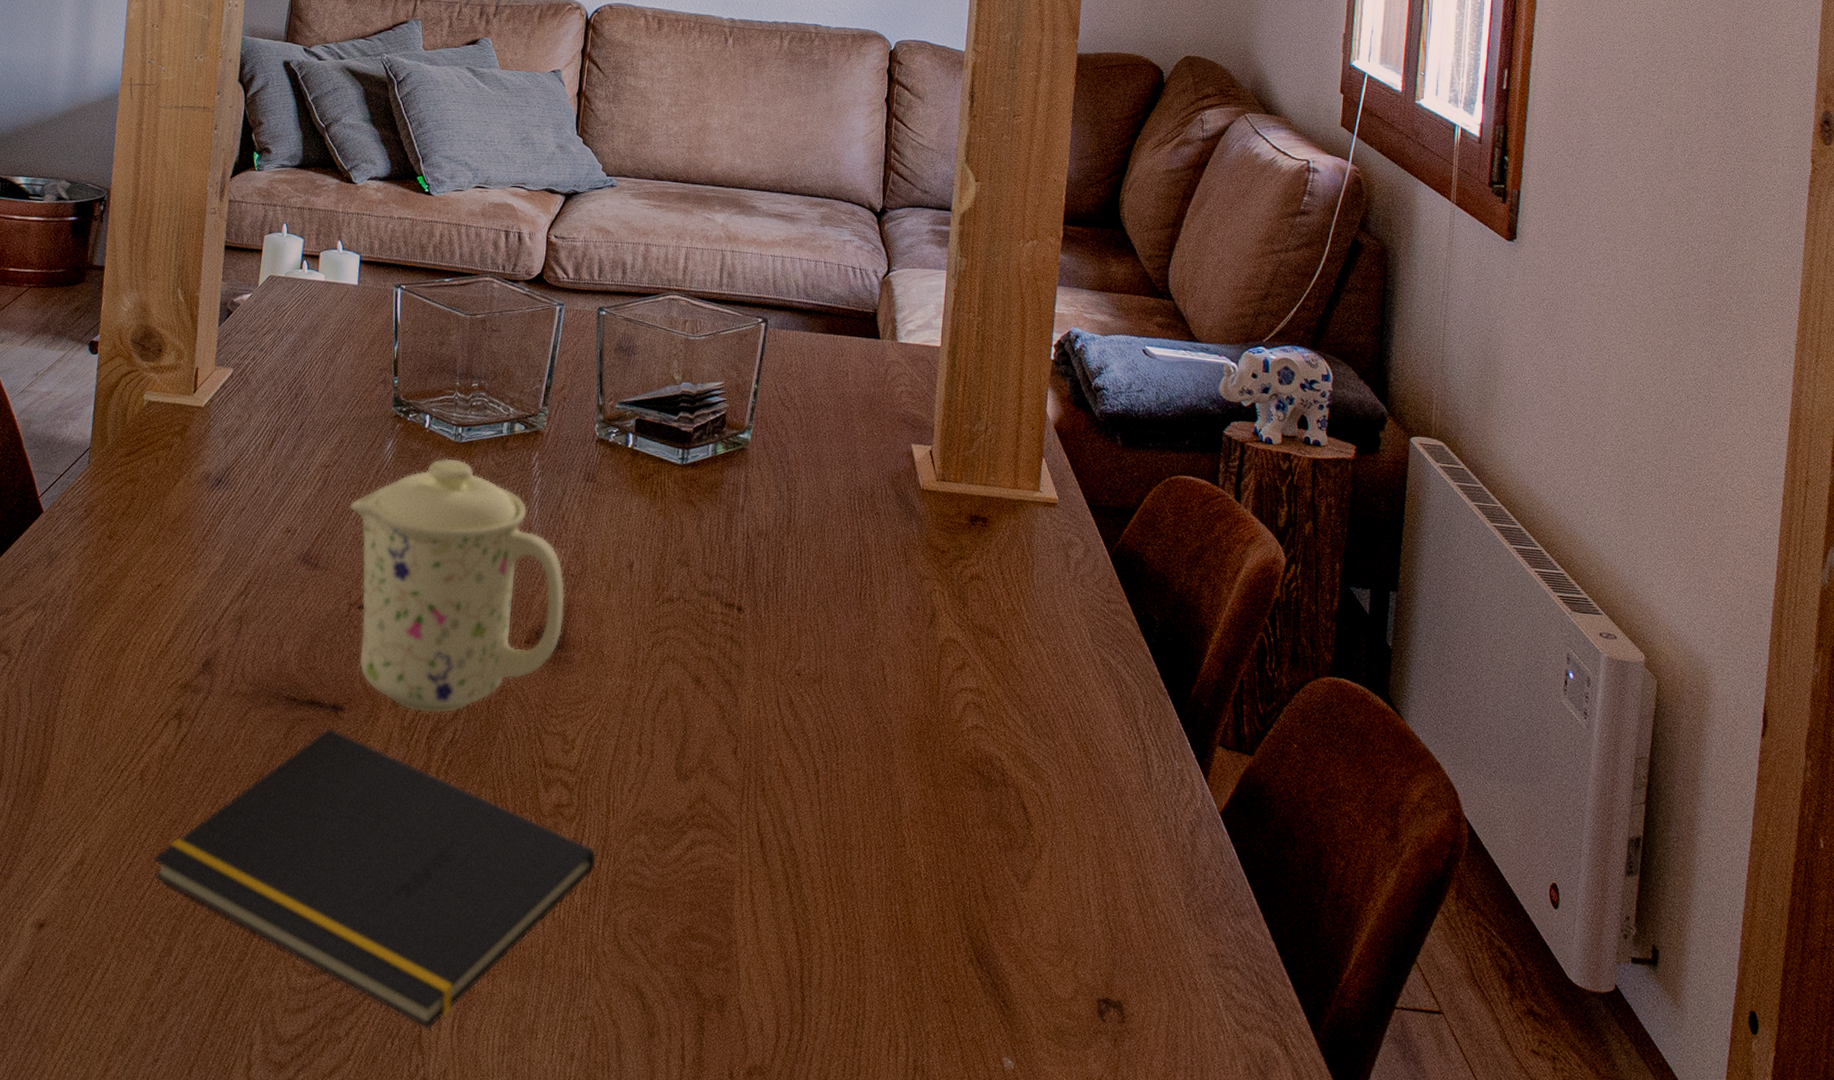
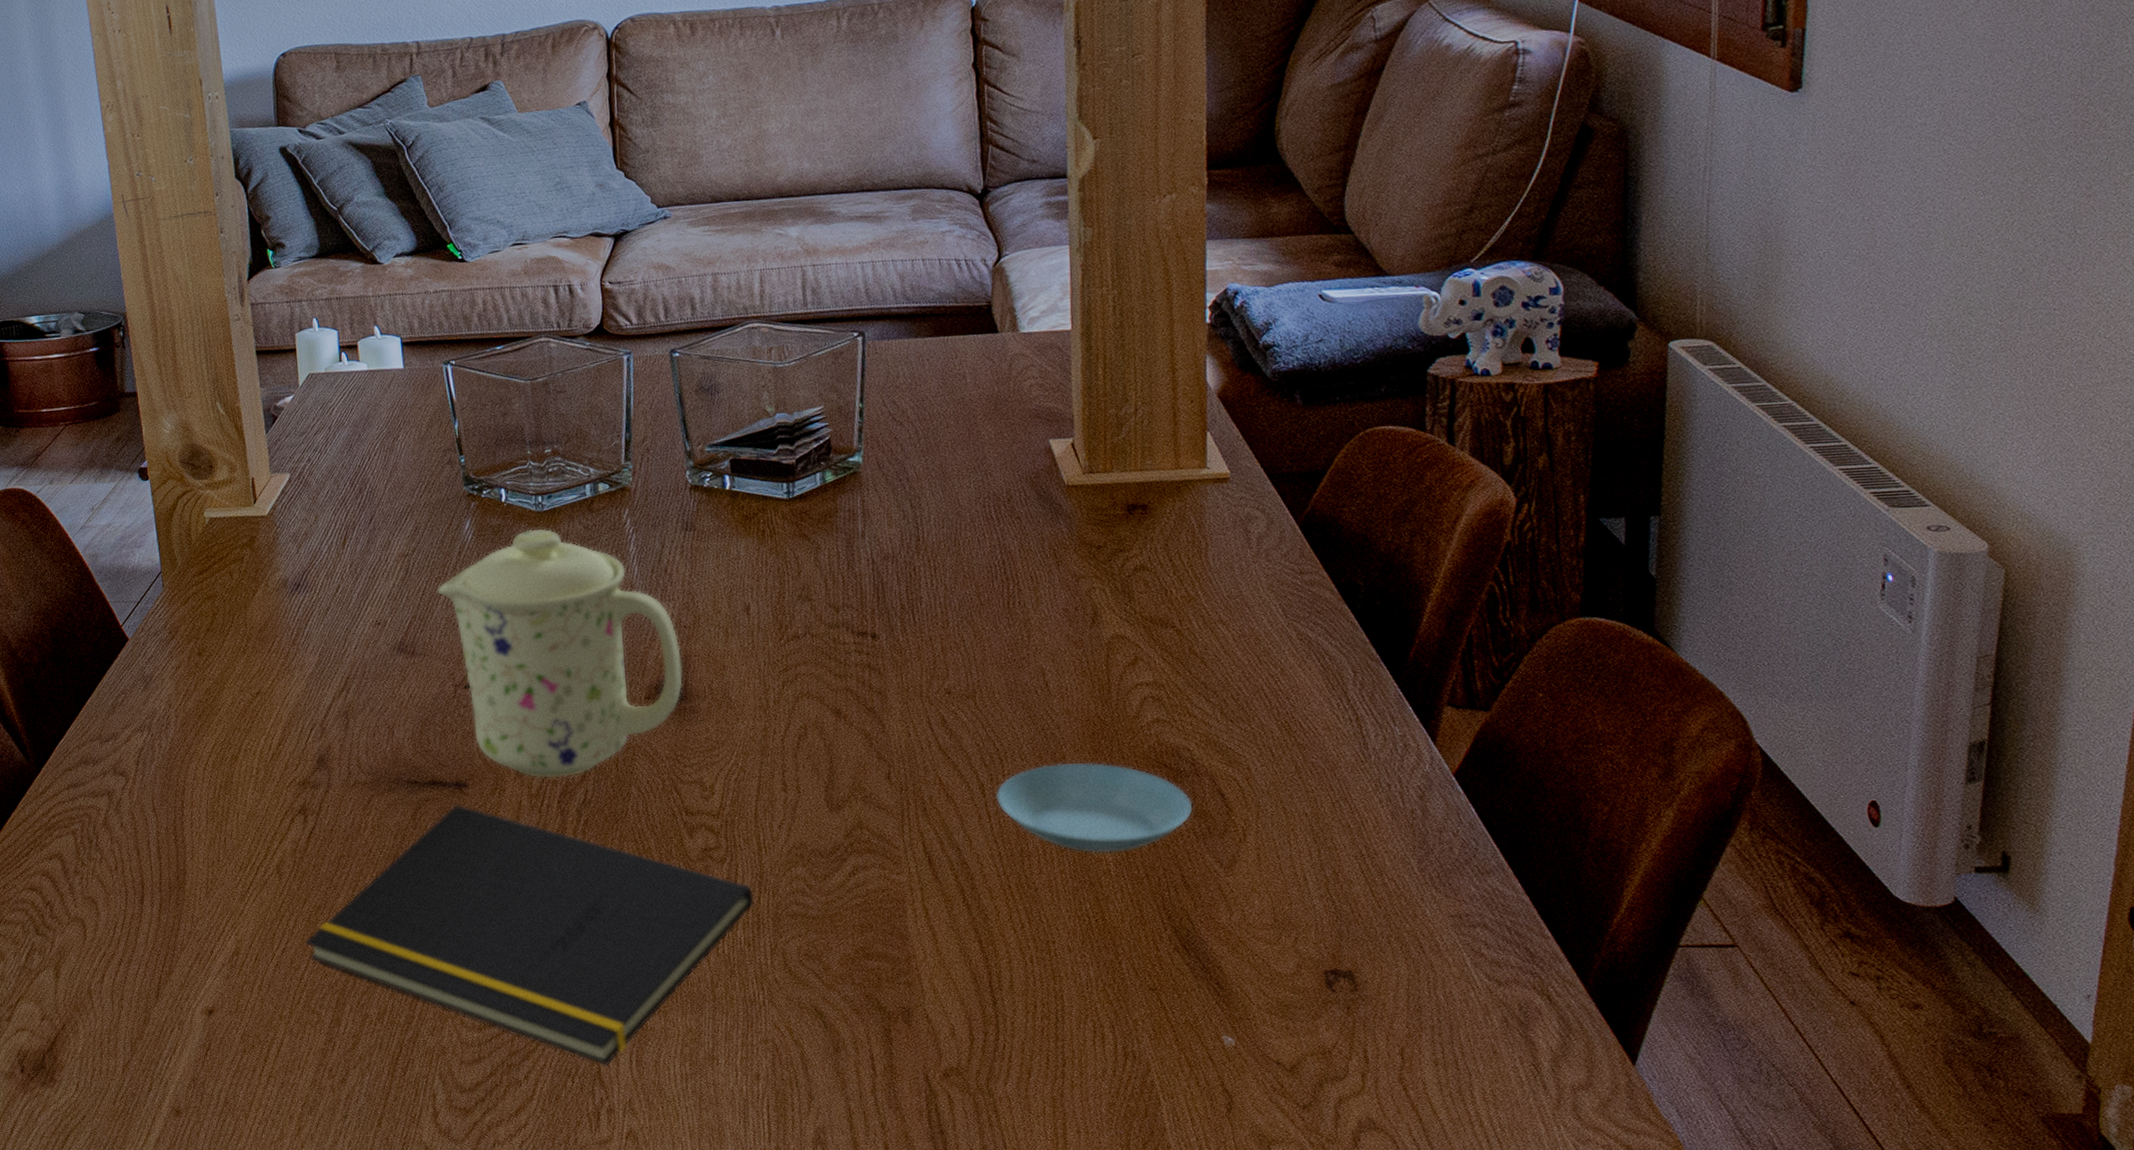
saucer: none [828,758,999,856] -> present [995,763,1193,853]

